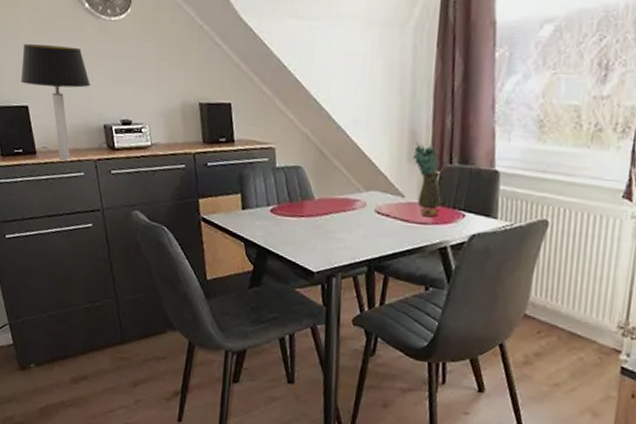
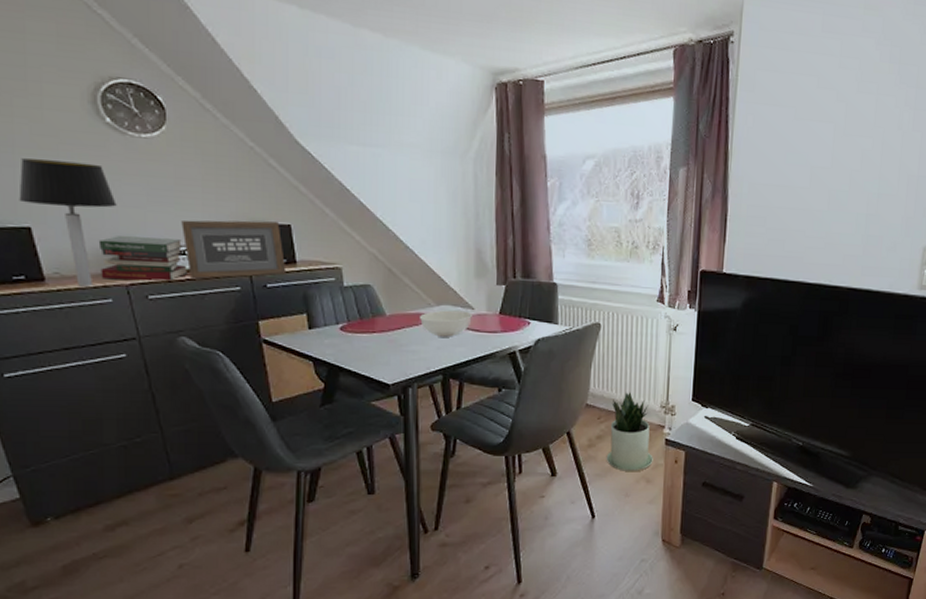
books: none [75,114,142,157] -> present [98,236,187,281]
picture frame: none [139,98,225,157] -> present [181,220,287,280]
bowl: none [346,196,402,227] -> present [419,310,472,337]
vase: present [412,142,442,218] -> none [479,260,509,326]
planter: none [544,305,604,401] -> present [606,392,653,472]

